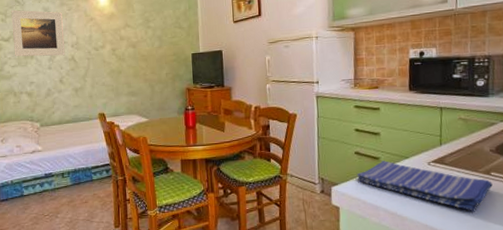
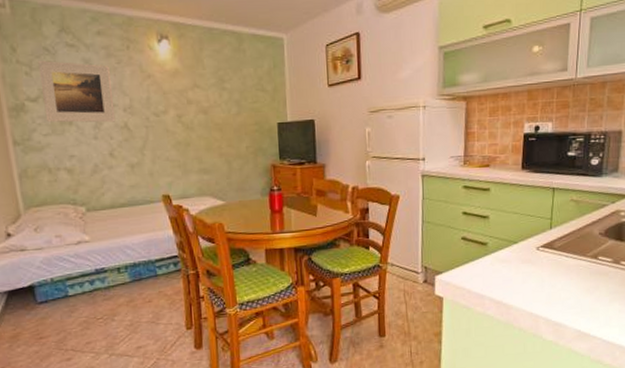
dish towel: present [356,161,493,212] -> none [462,246,599,298]

